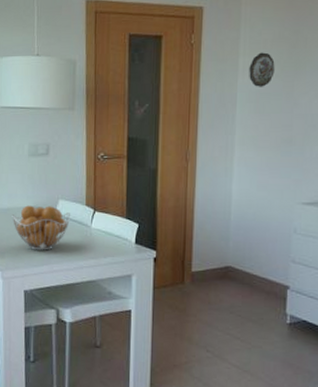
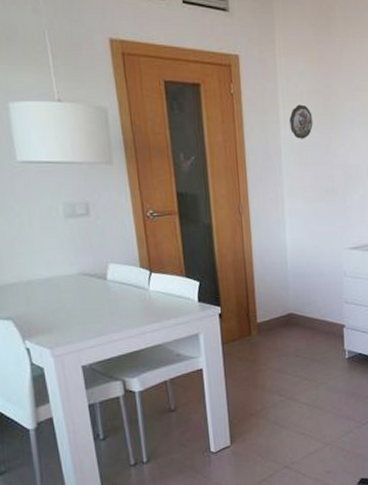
fruit basket: present [12,205,70,251] -> none [54,271,125,321]

